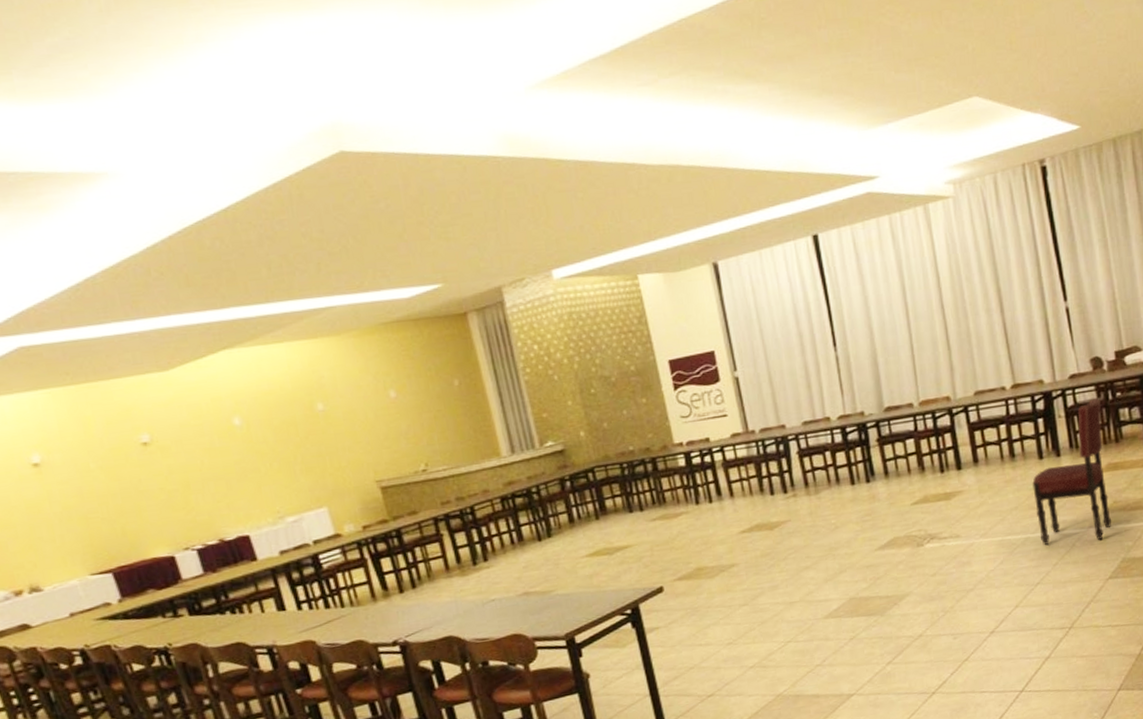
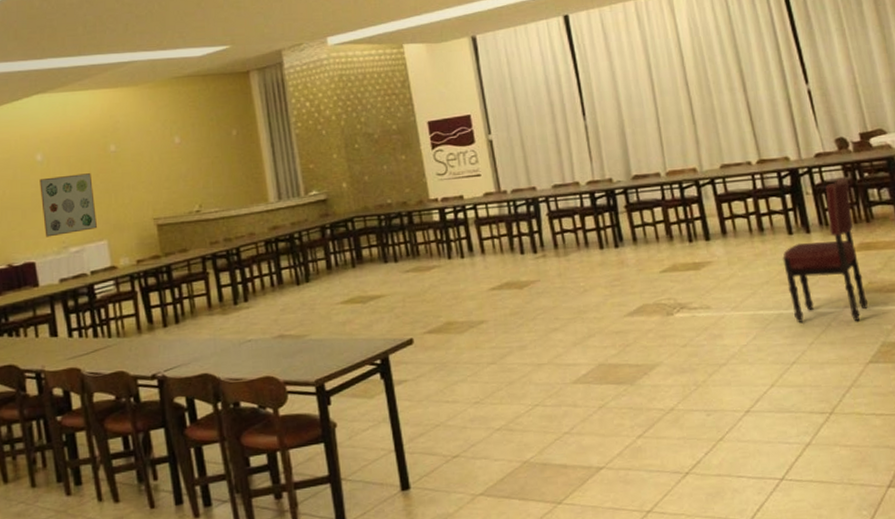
wall art: none [241,436,315,508] -> present [39,173,98,237]

